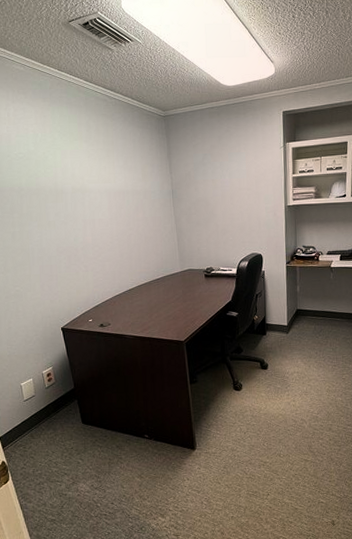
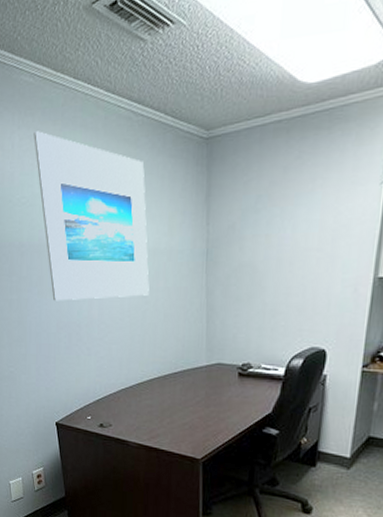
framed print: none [27,105,132,232] -> present [34,131,149,301]

